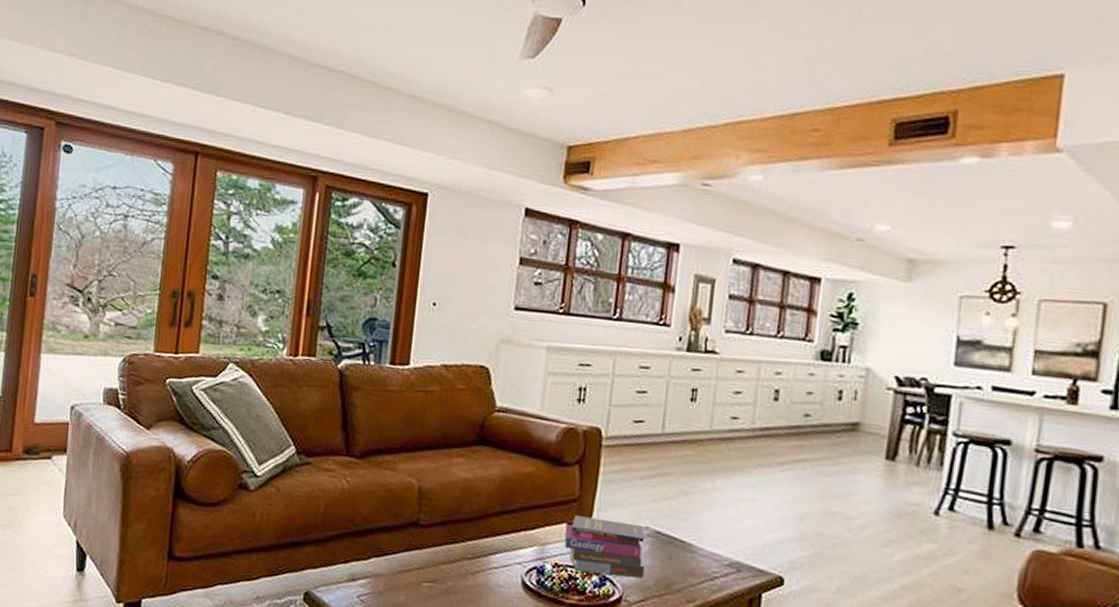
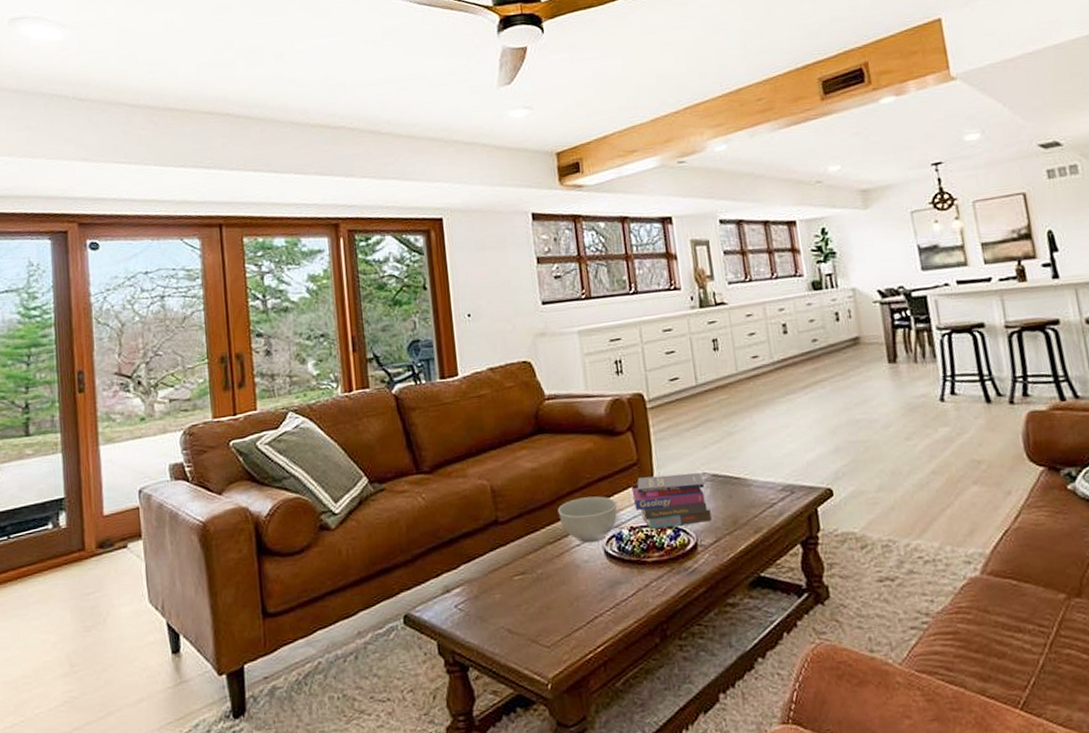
bowl: none [482,520,547,570] -> present [557,496,618,543]

